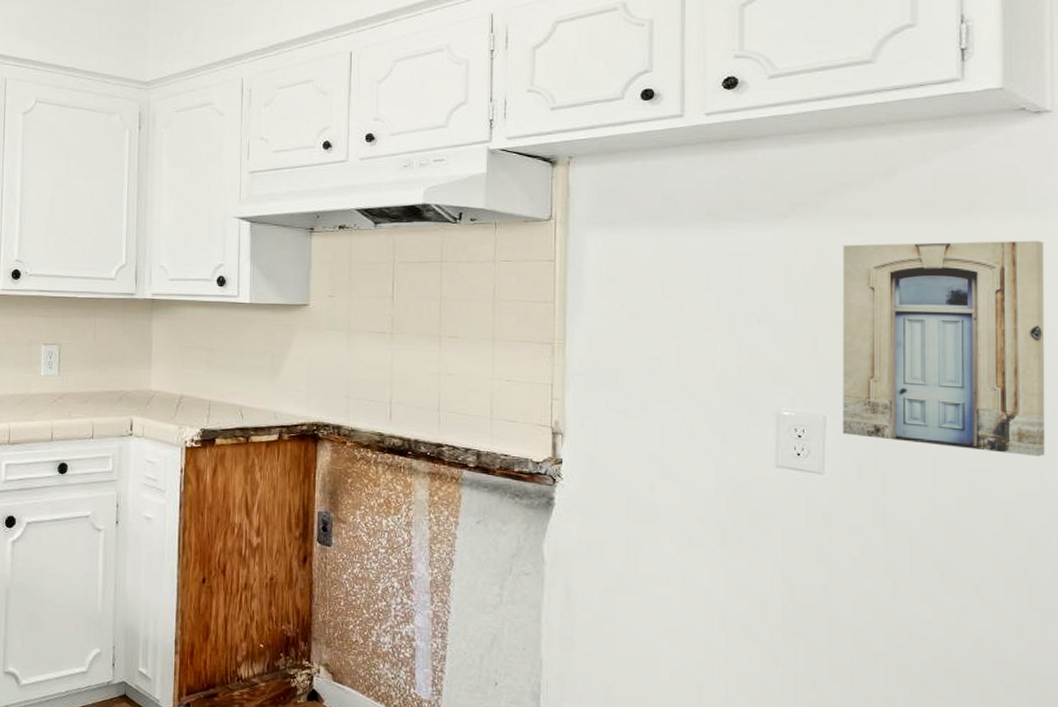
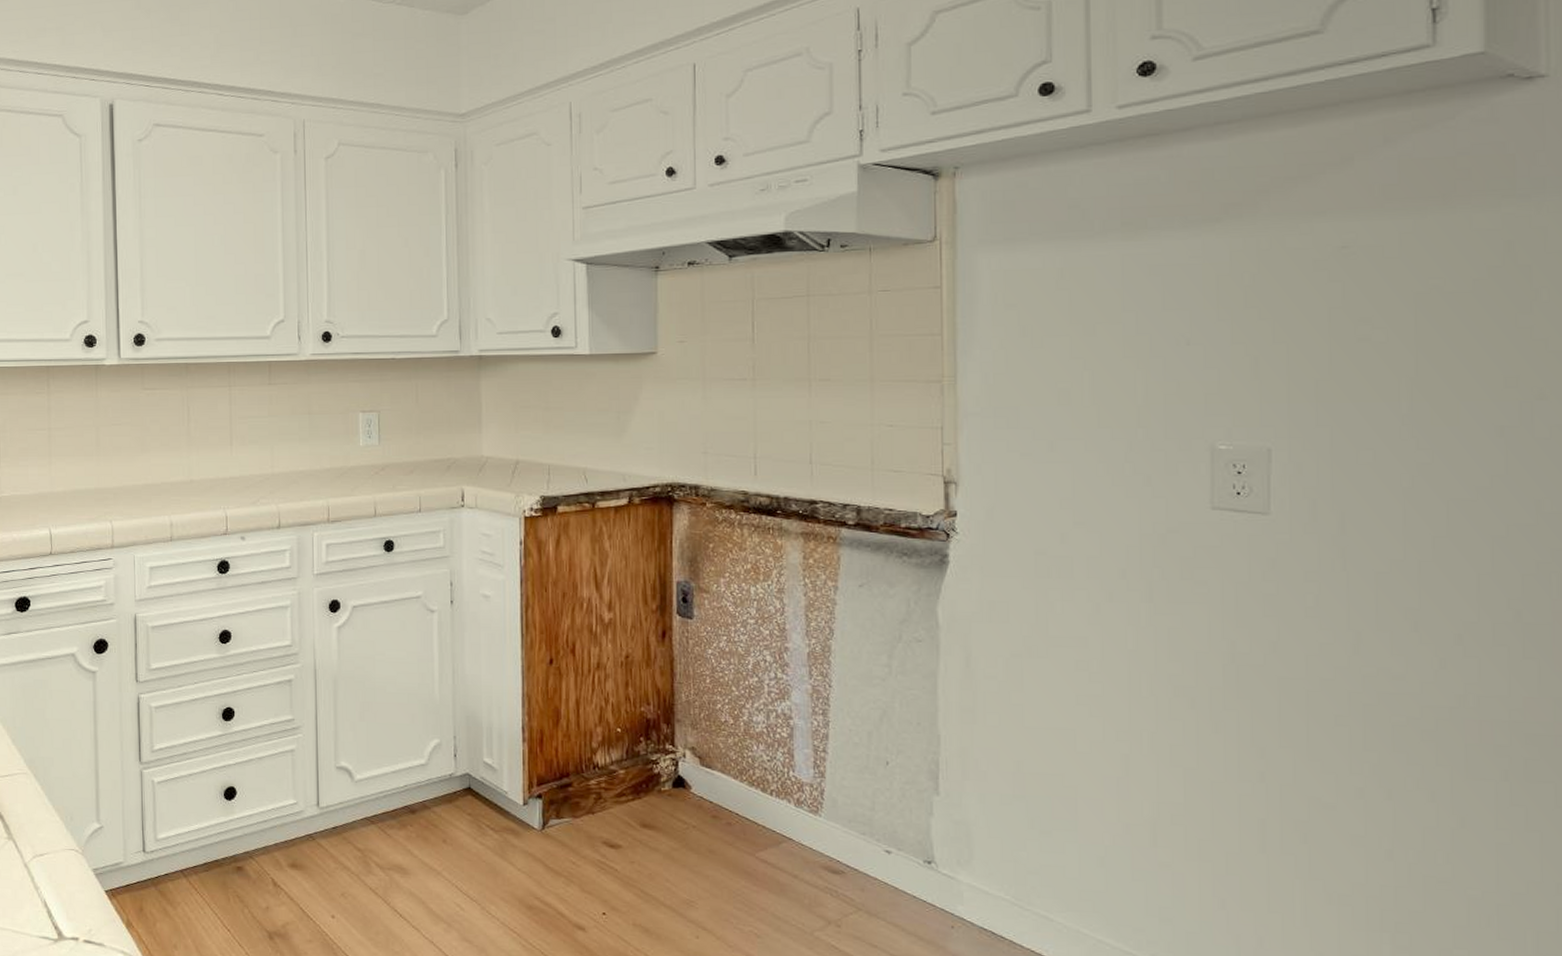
wall art: present [843,240,1046,457] -> none [1289,230,1543,484]

